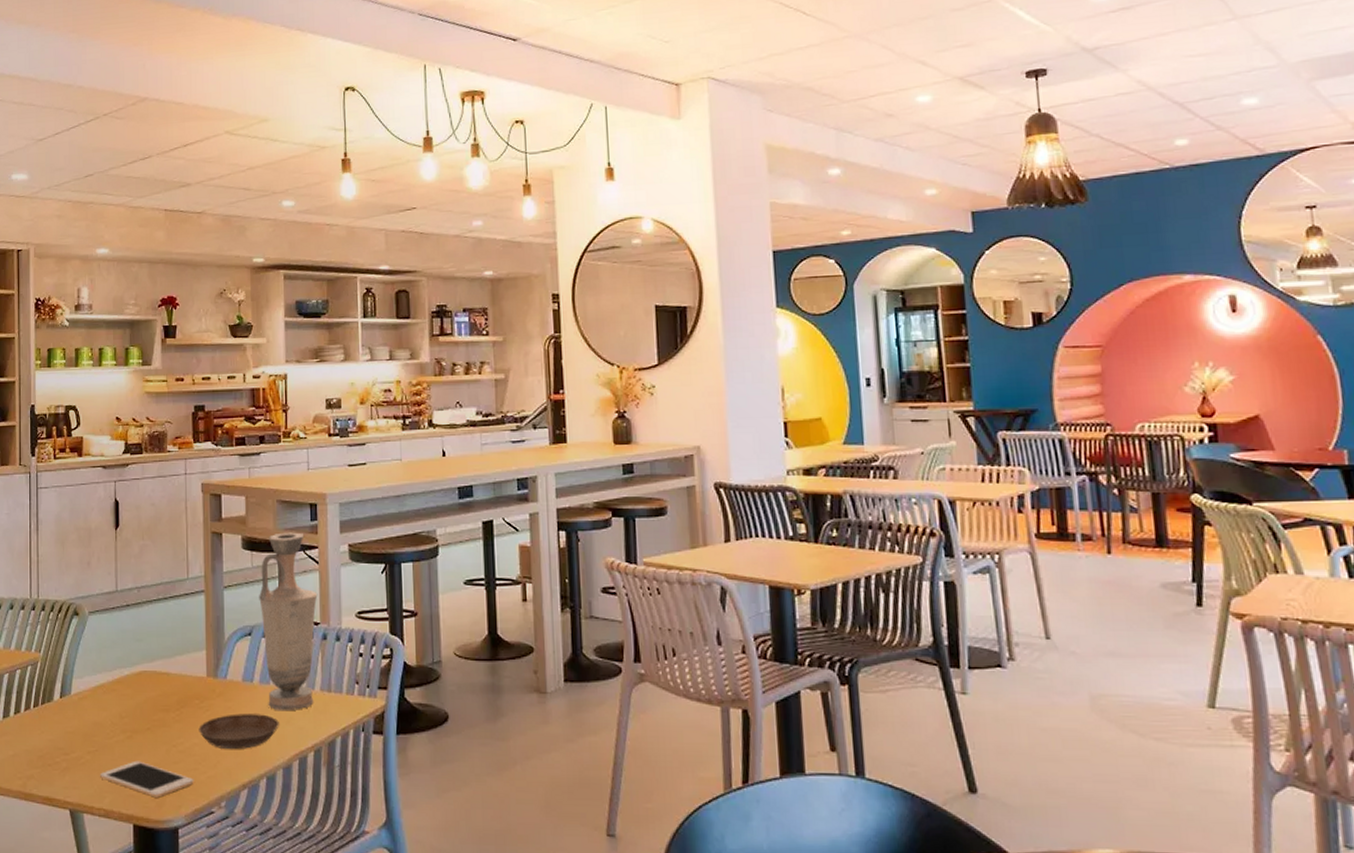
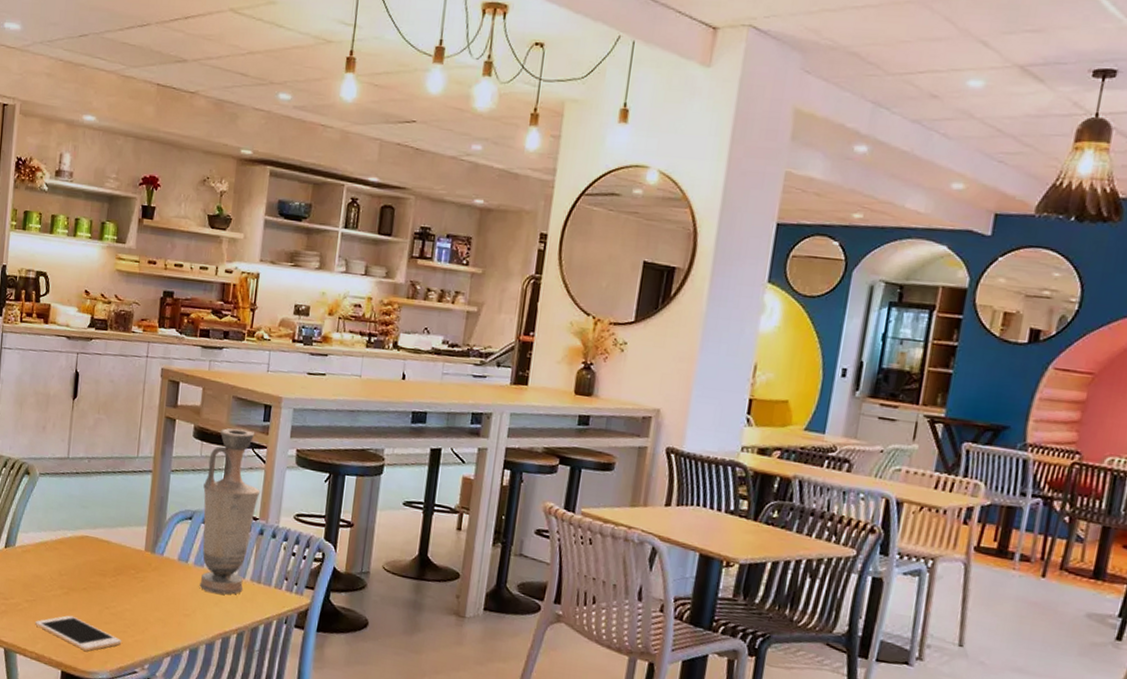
saucer: present [198,714,279,750] -> none [131,588,208,622]

